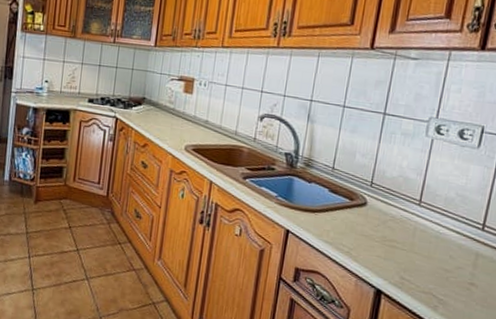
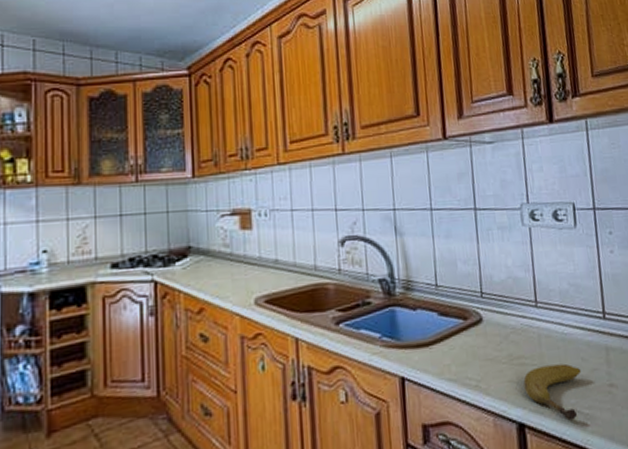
fruit: none [389,252,447,301] -> present [523,363,582,421]

